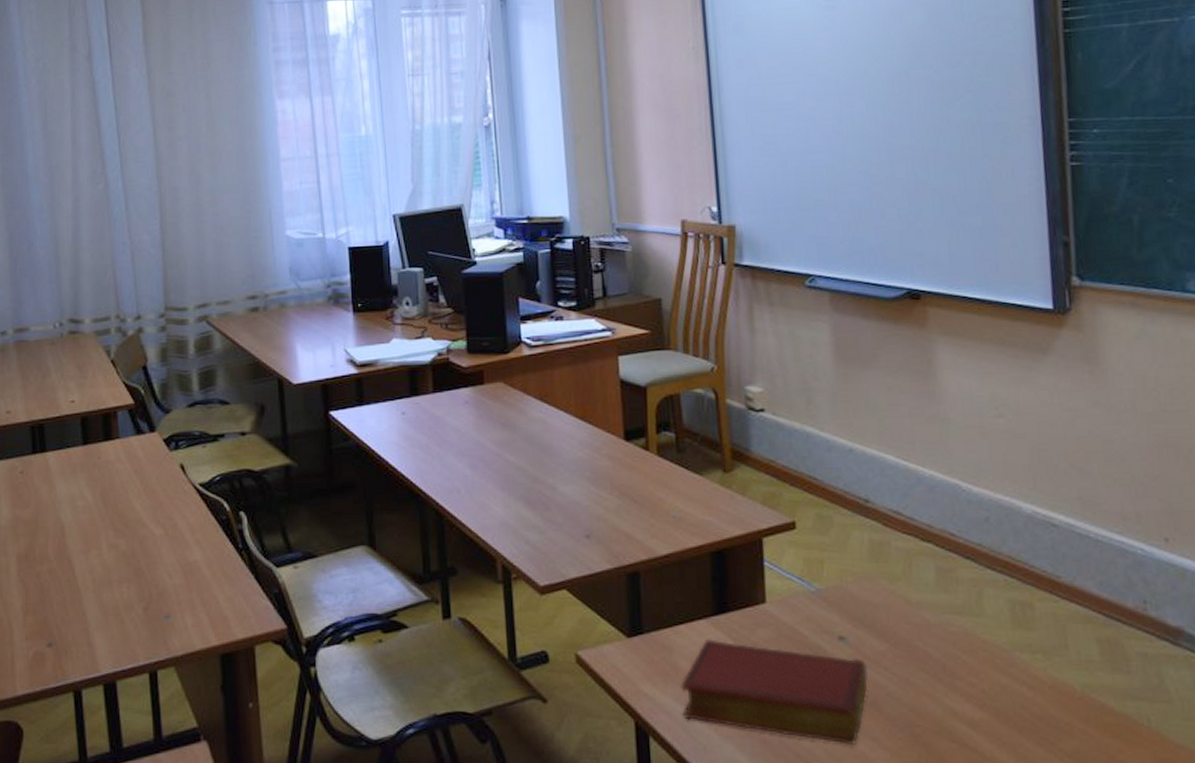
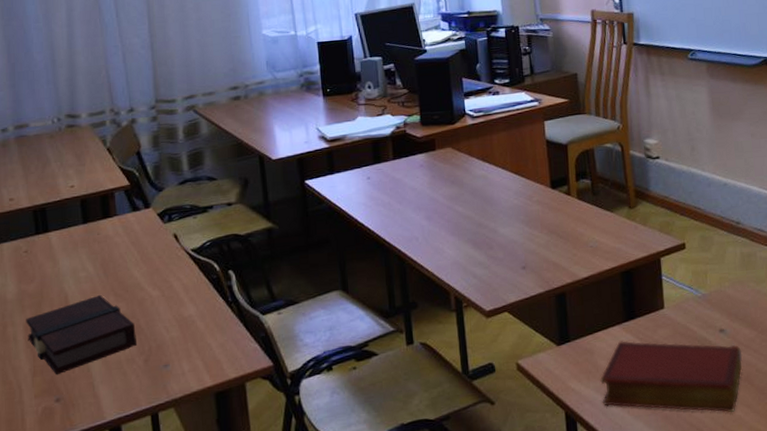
book: none [19,527,137,616] -> present [26,294,138,375]

